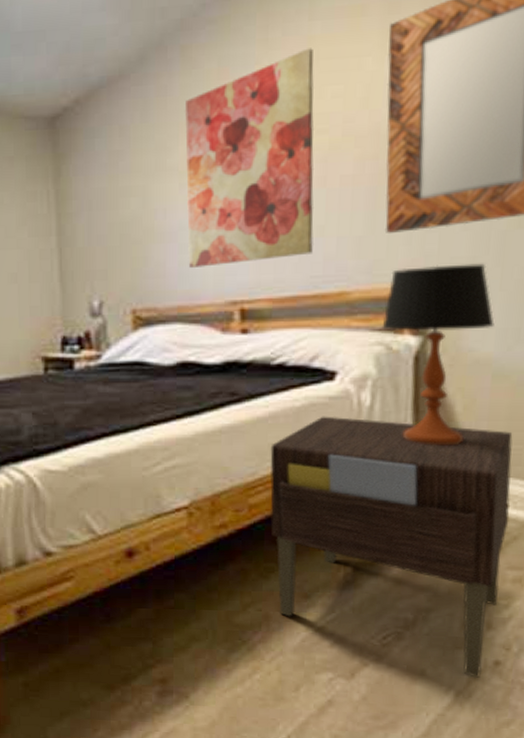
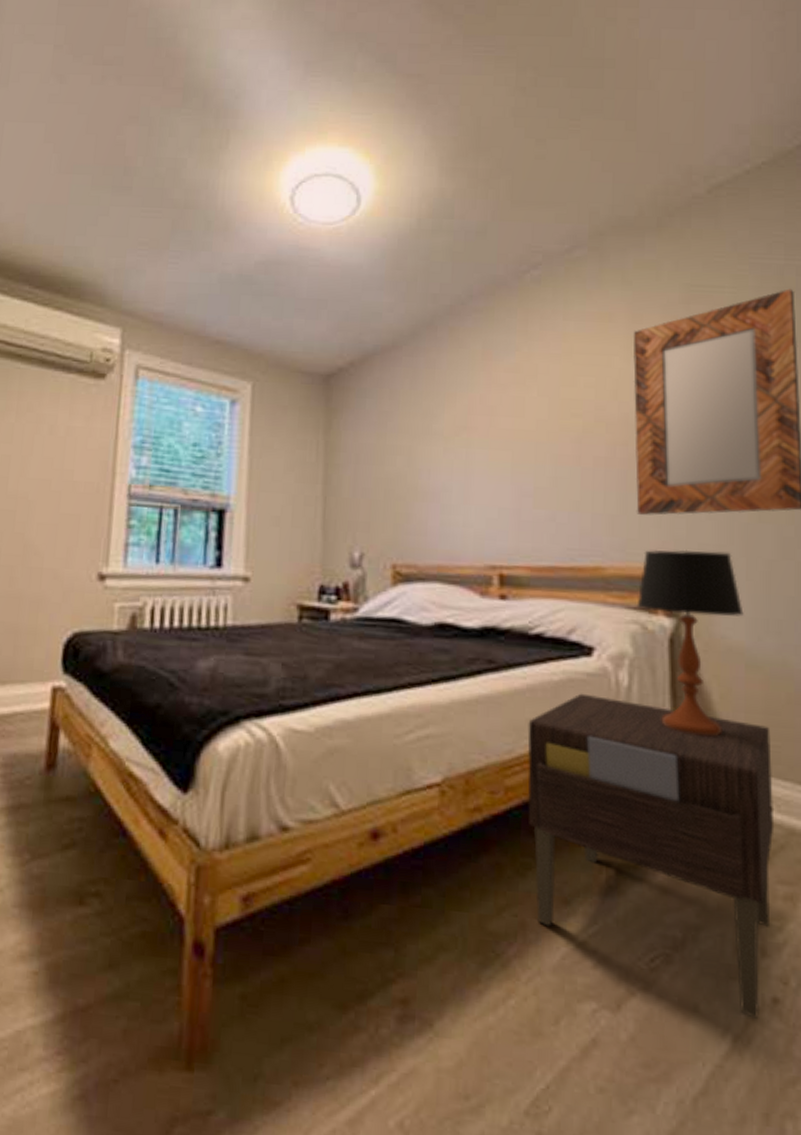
wall art: present [185,48,314,268] -> none [449,343,570,530]

